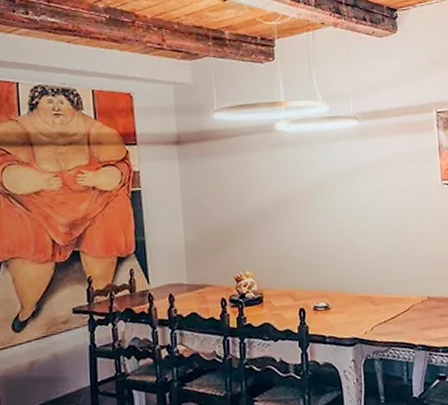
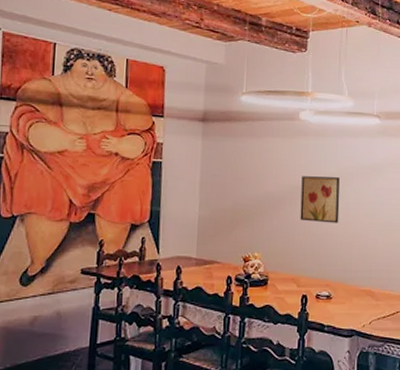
wall art: none [285,185,328,234] -> present [300,176,340,224]

